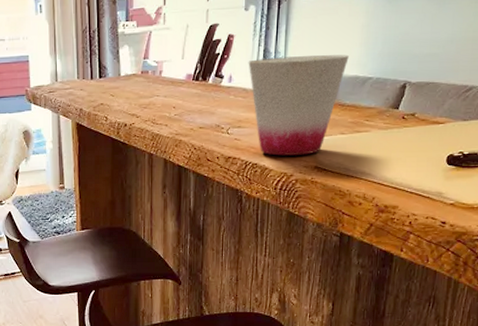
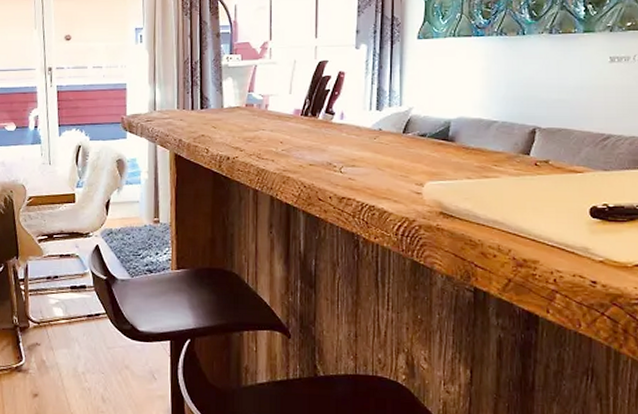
cup: present [248,55,349,156] -> none [361,96,470,199]

